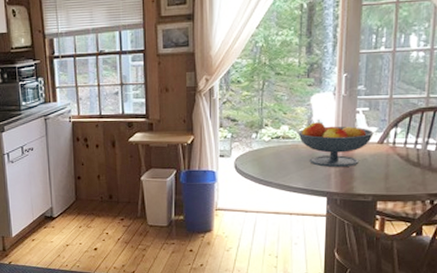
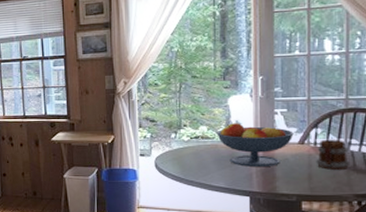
mug: none [393,138,426,169] -> present [316,139,350,170]

